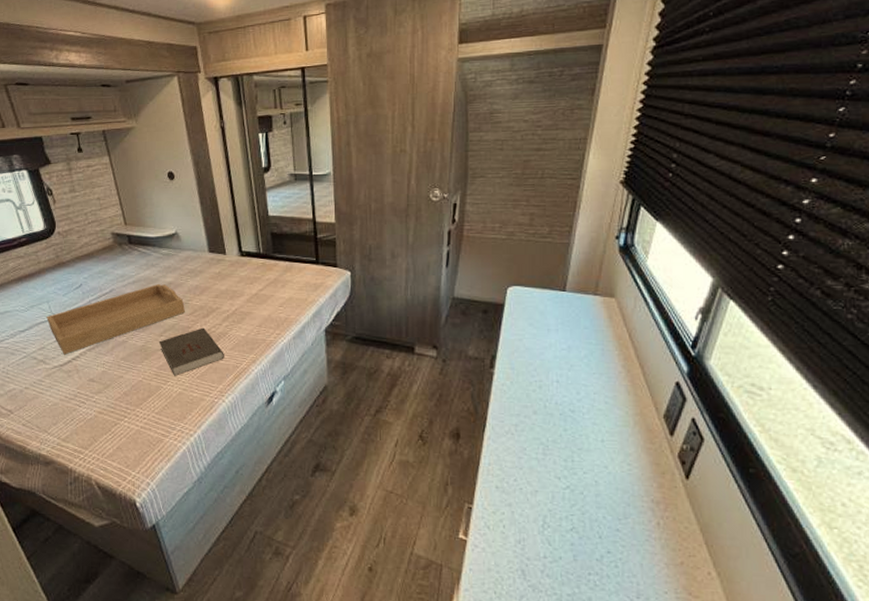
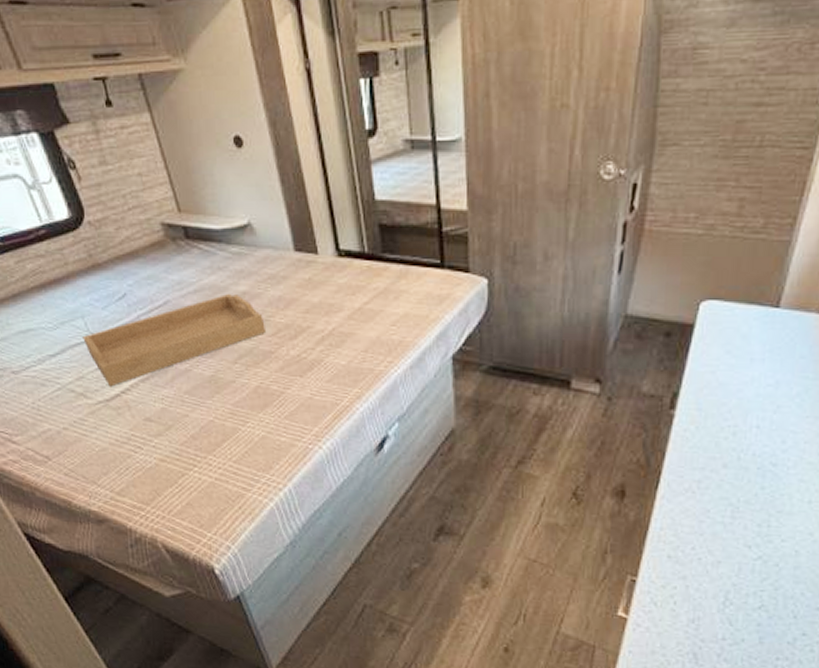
book: present [158,327,224,376] -> none [232,352,320,415]

